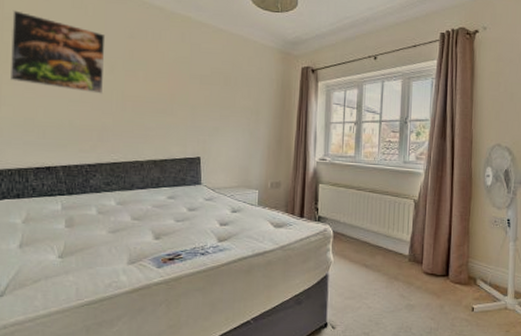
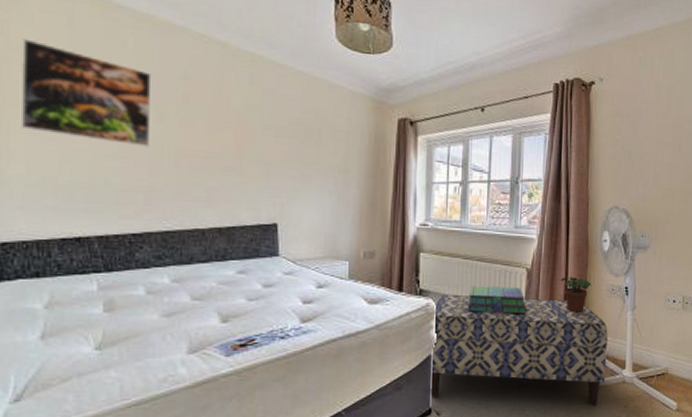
bench: none [326,221,491,329] -> present [429,294,608,406]
stack of books: none [359,214,414,241] -> present [467,286,527,314]
potted plant: none [445,208,475,242] -> present [560,277,592,313]

